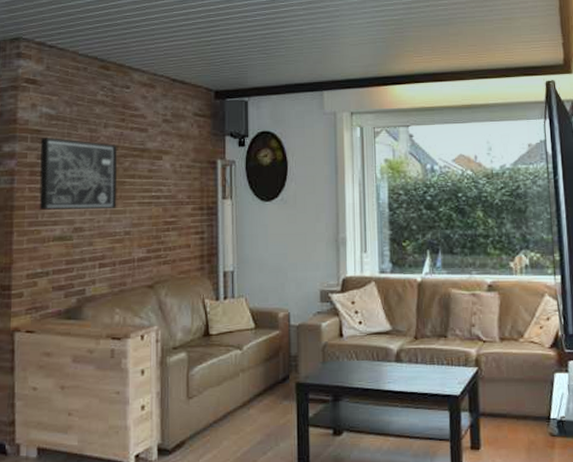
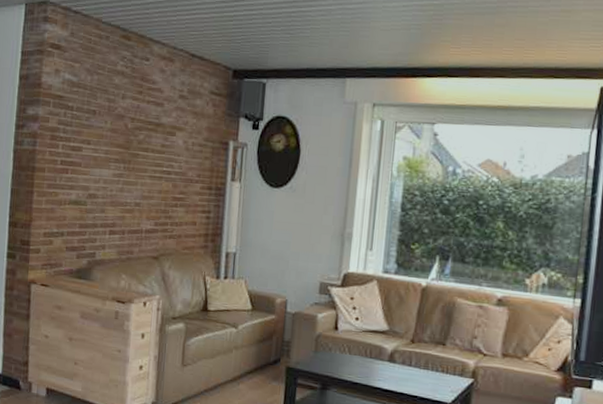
wall art: present [39,138,118,210] -> none [57,104,134,180]

